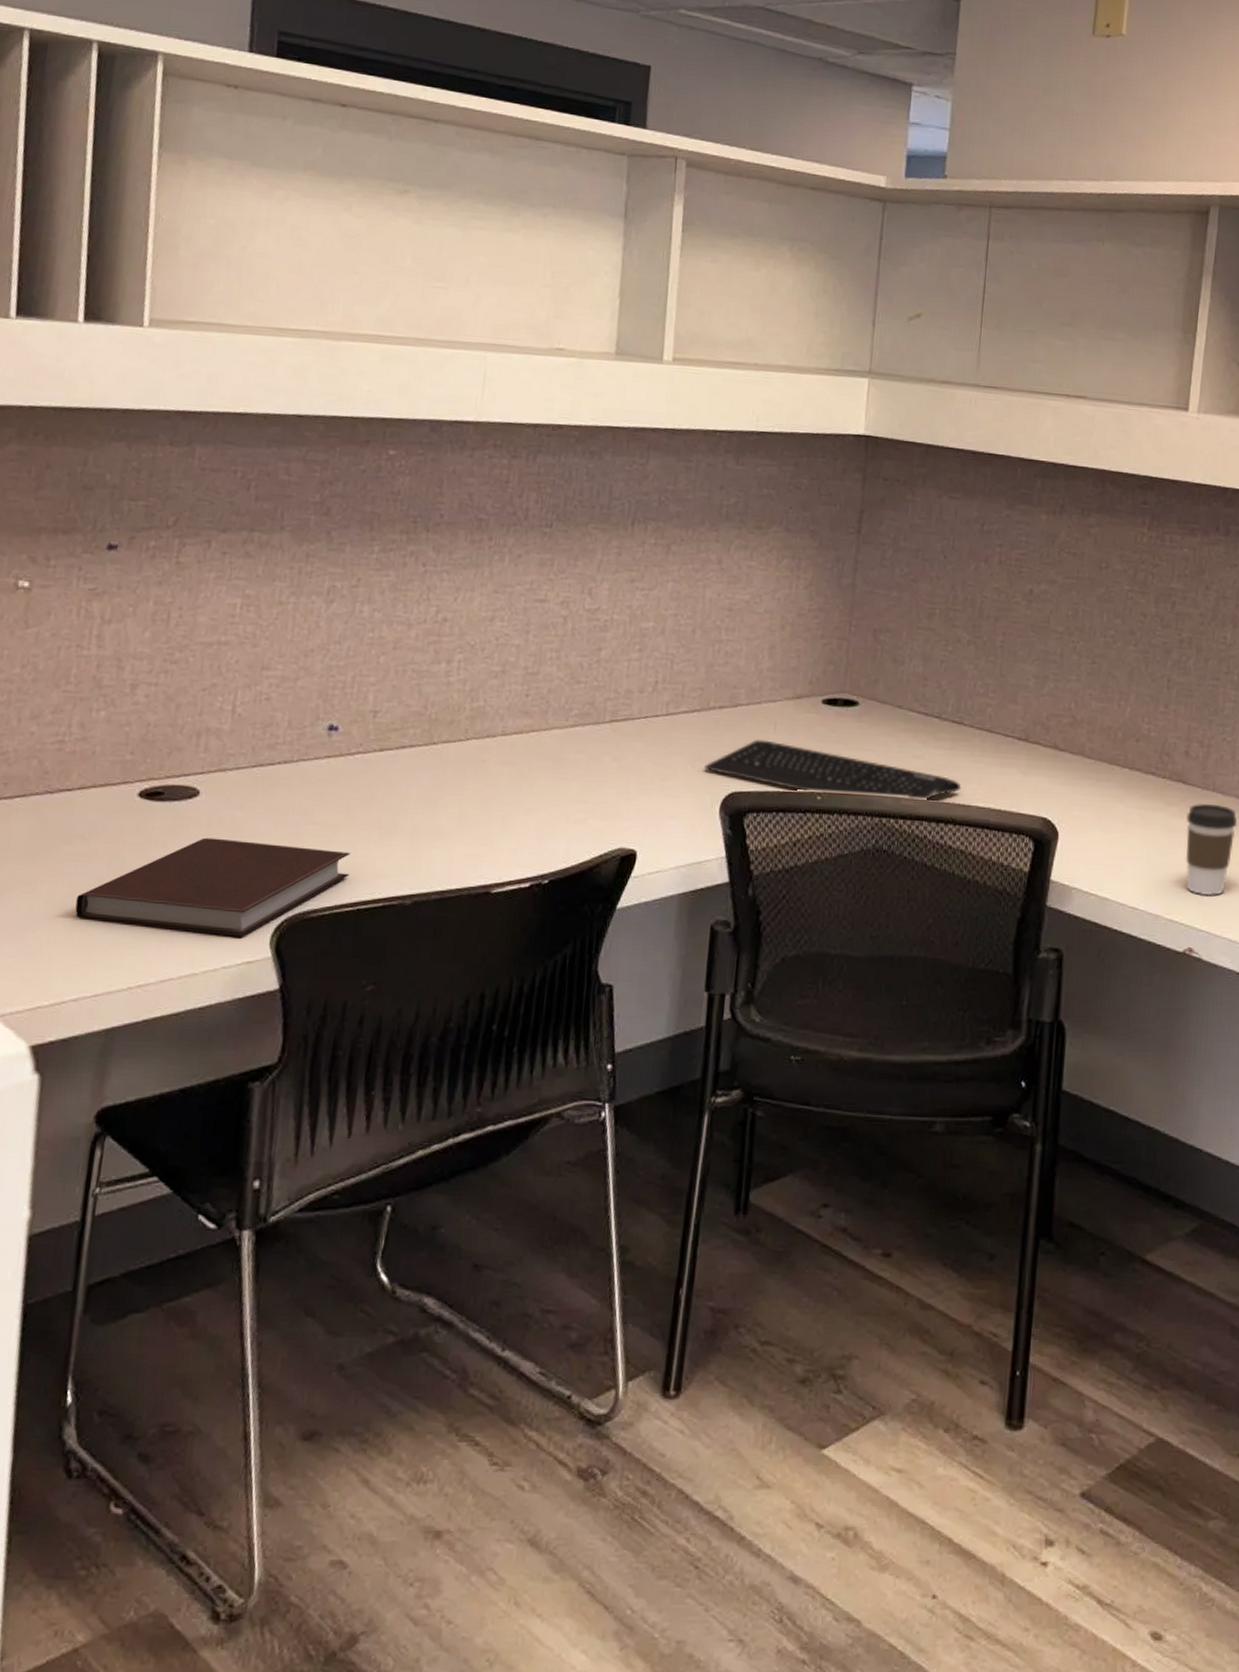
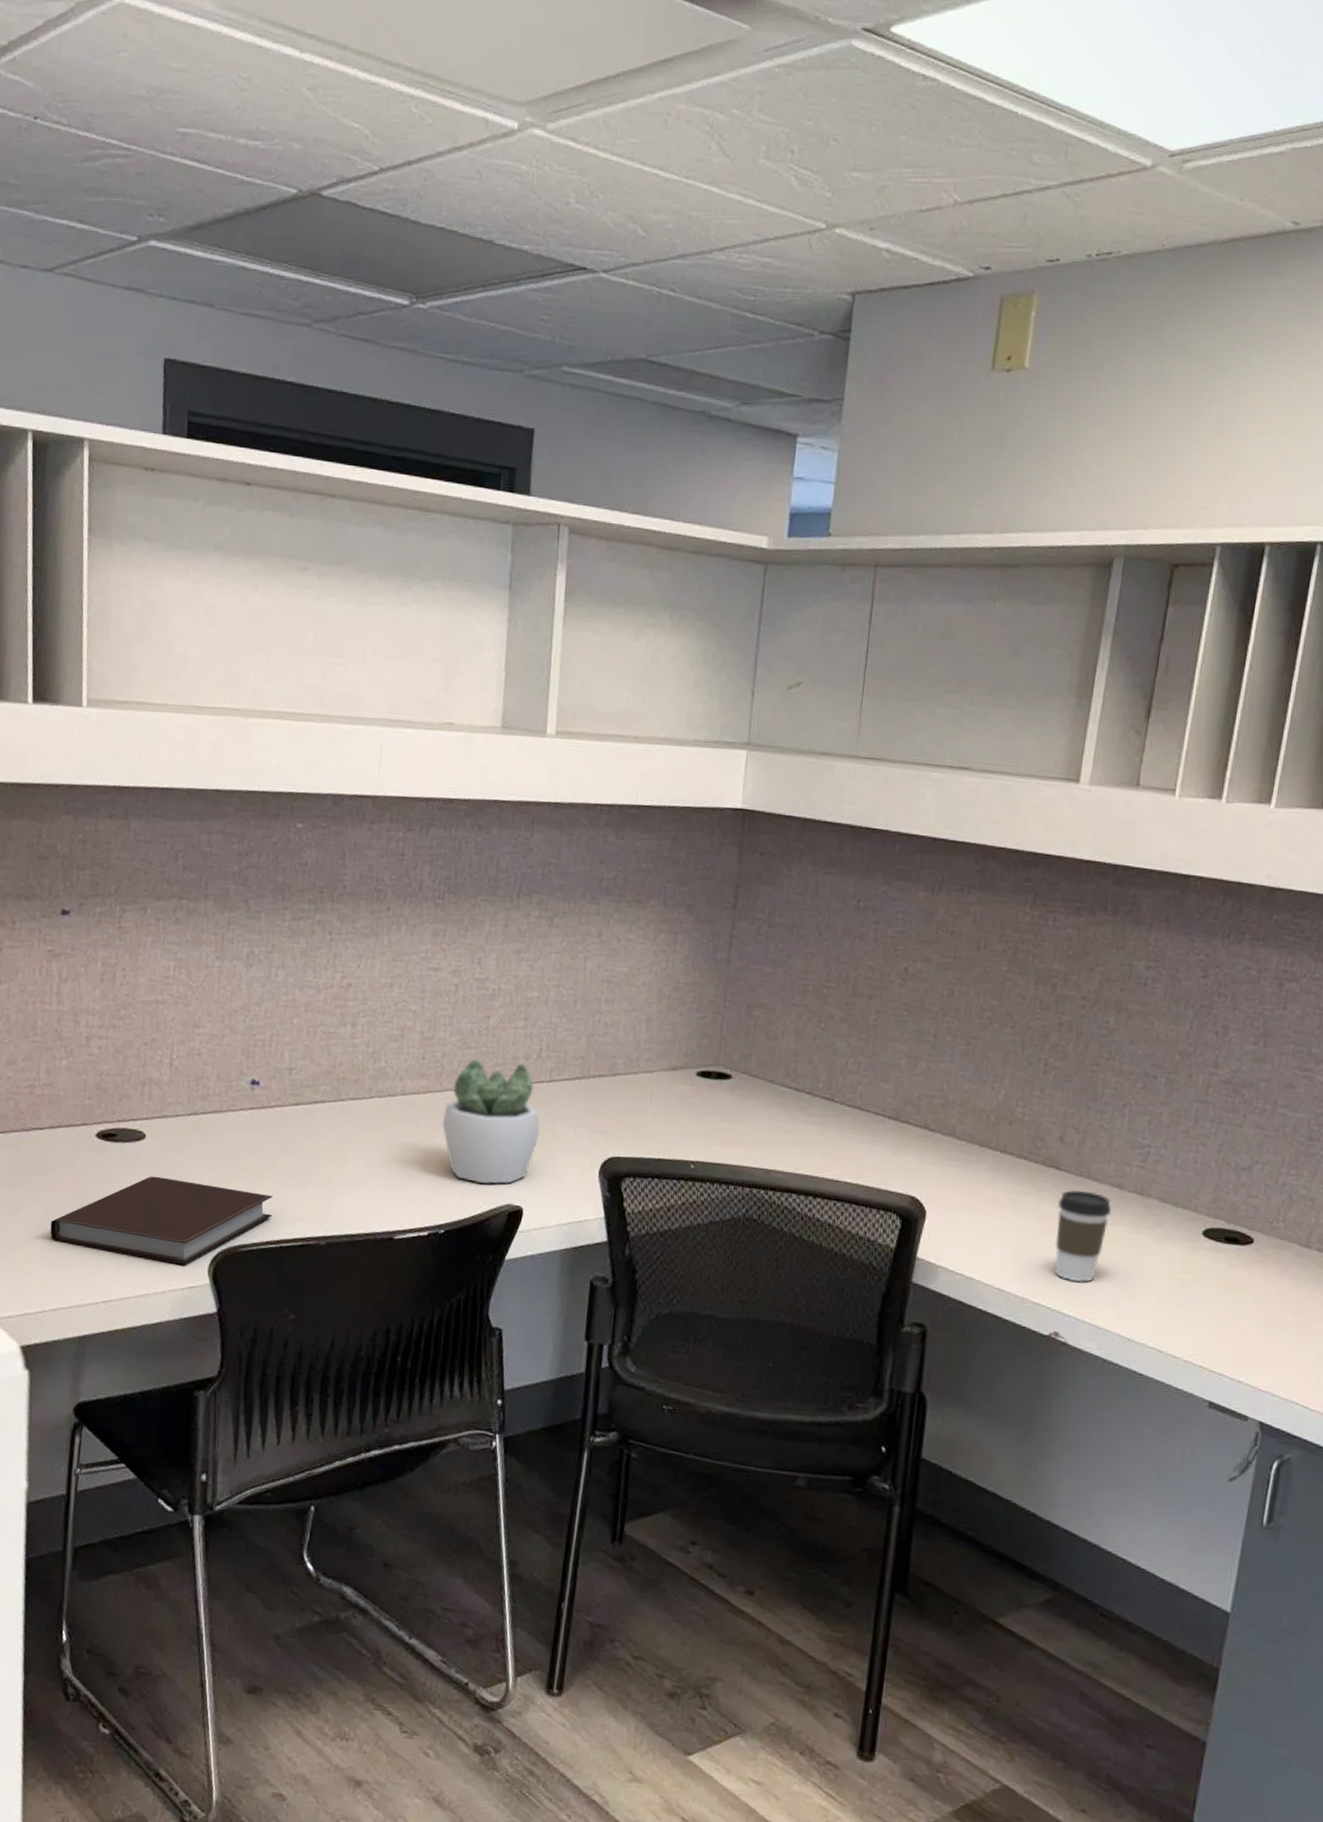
succulent plant: none [547,693,656,828] -> present [442,1058,540,1185]
keyboard: present [703,739,962,801] -> none [584,1108,831,1174]

